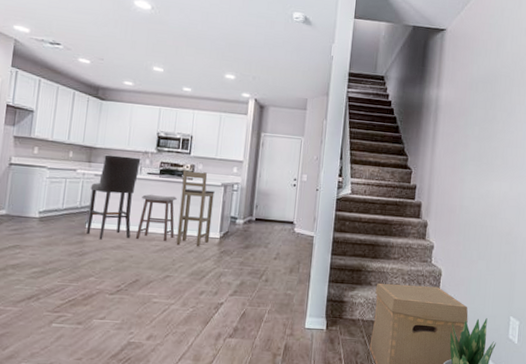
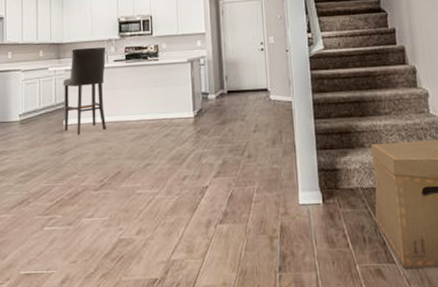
bar stool: present [135,194,177,241] -> none [111,80,149,129]
bar stool: present [176,170,215,247] -> none [148,50,184,131]

